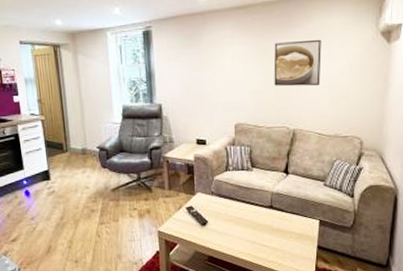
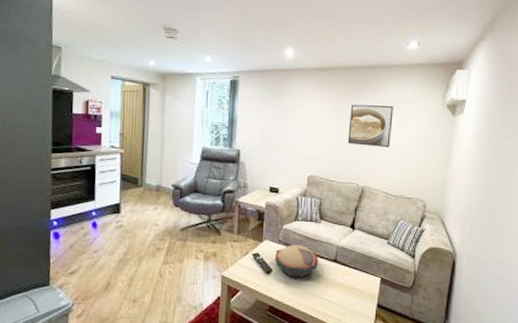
decorative bowl: none [209,195,255,227] -> present [274,245,319,278]

